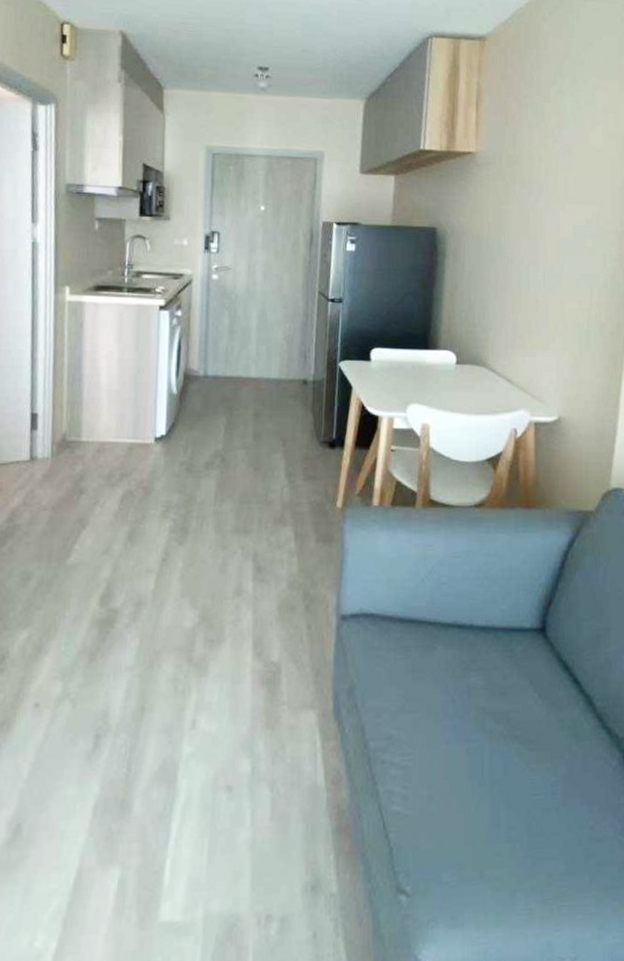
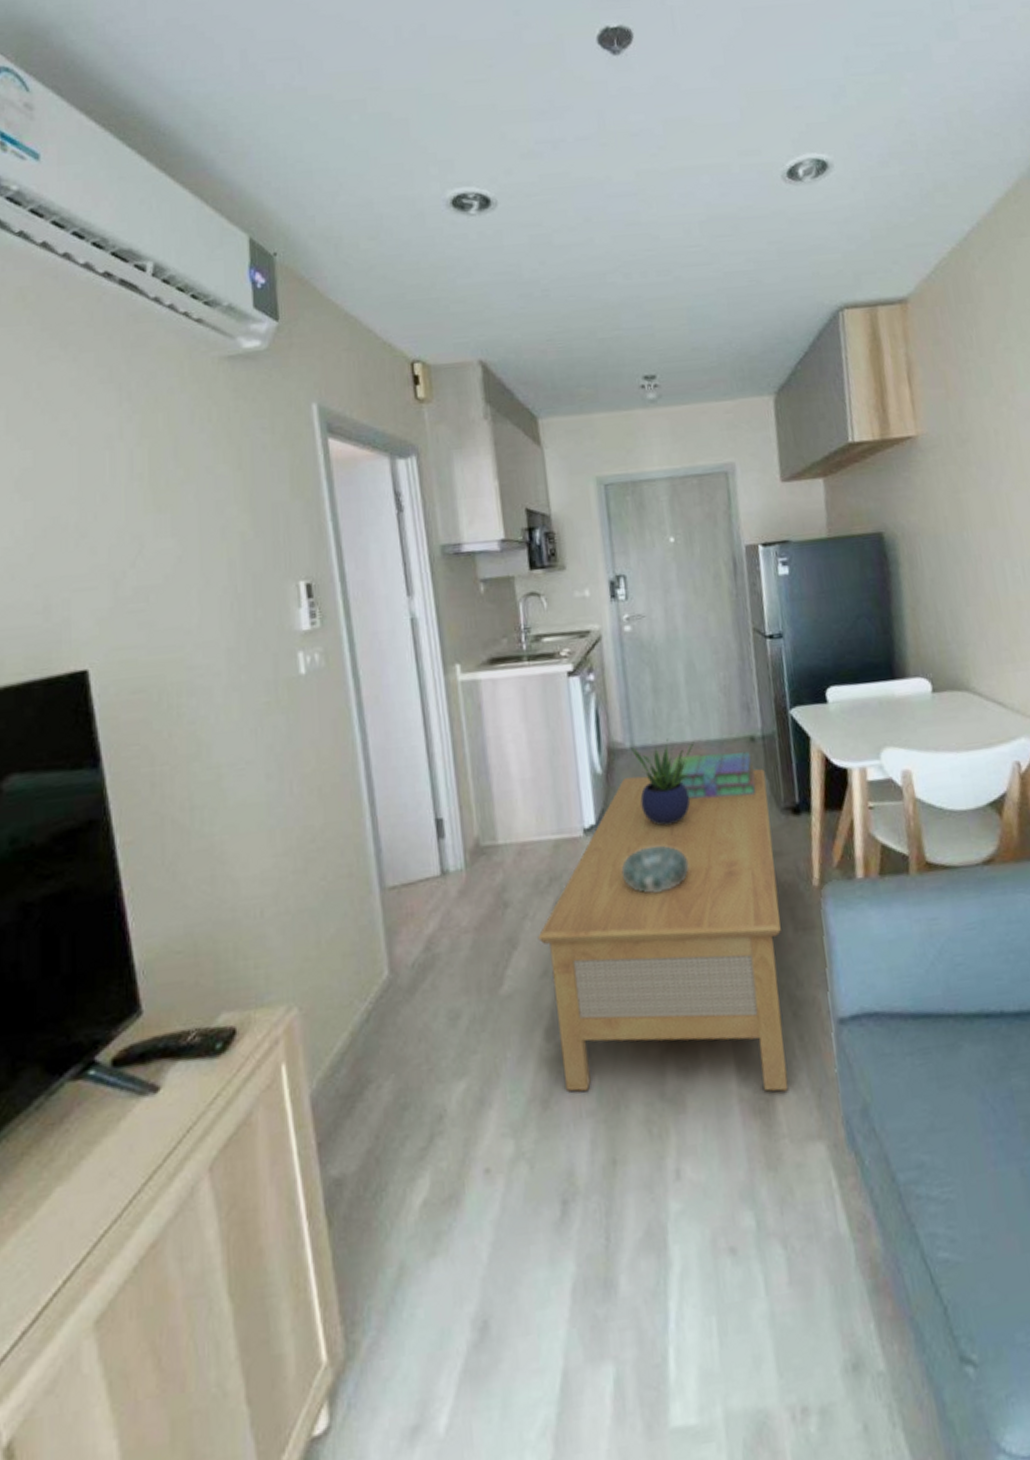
coffee table: none [104,400,311,668] -> present [538,769,789,1092]
decorative bowl: none [181,459,238,496] -> present [621,845,689,893]
potted plant: none [203,372,257,443] -> present [630,738,695,826]
stack of books: none [233,388,302,427] -> present [670,751,755,799]

